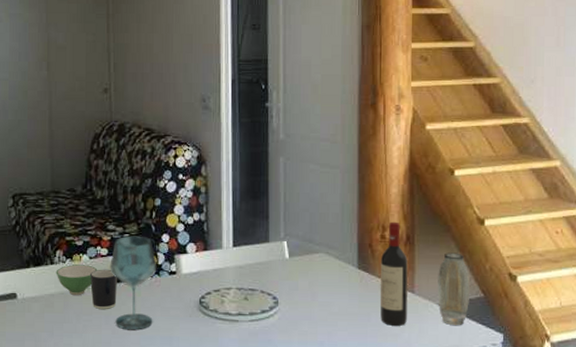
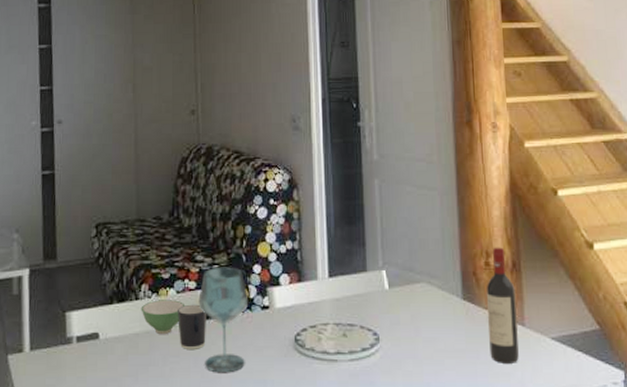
vase: present [437,252,471,325] -> none [548,280,585,361]

